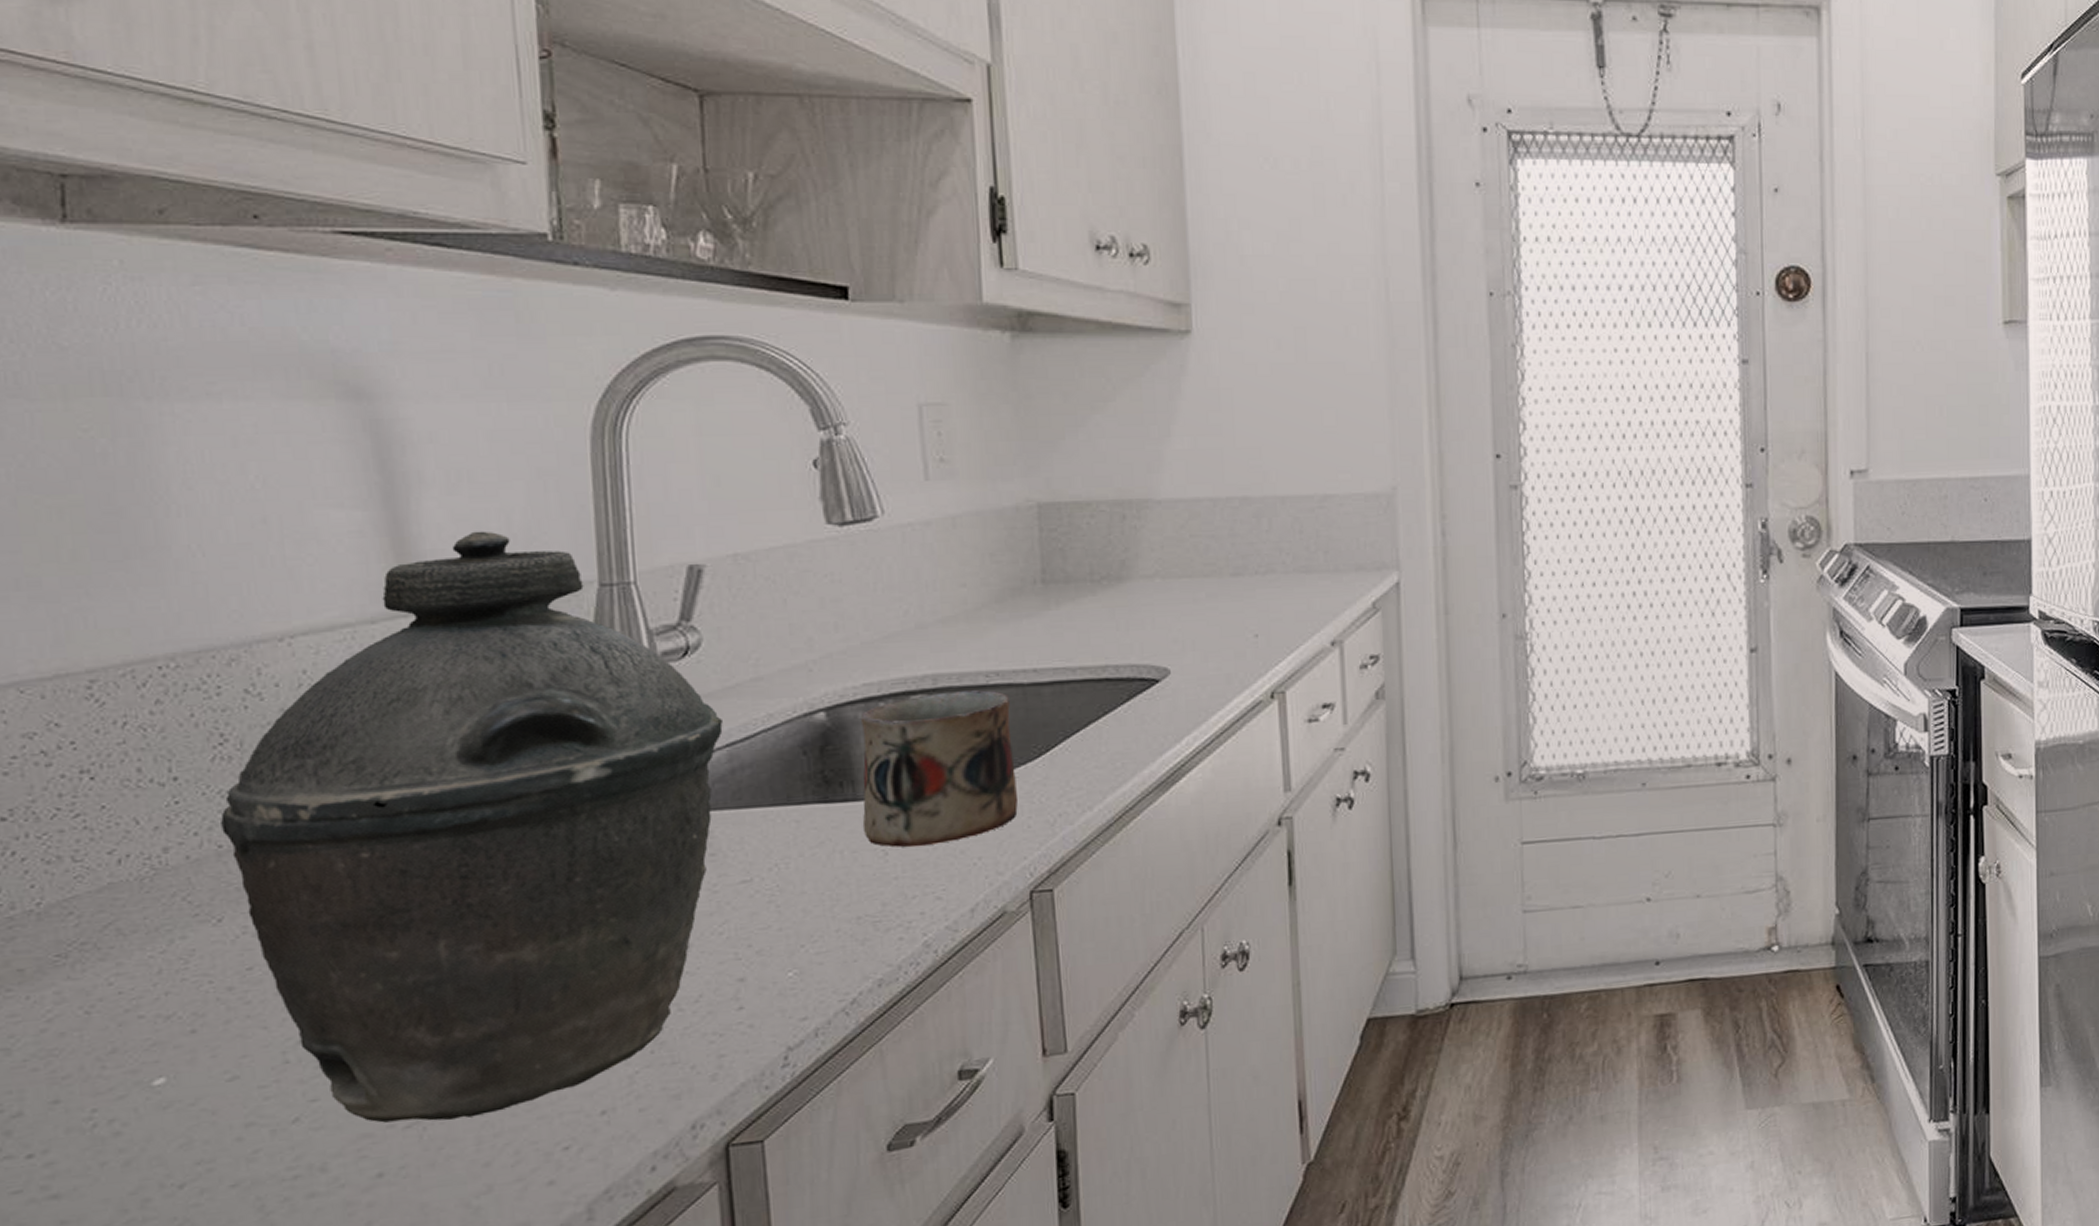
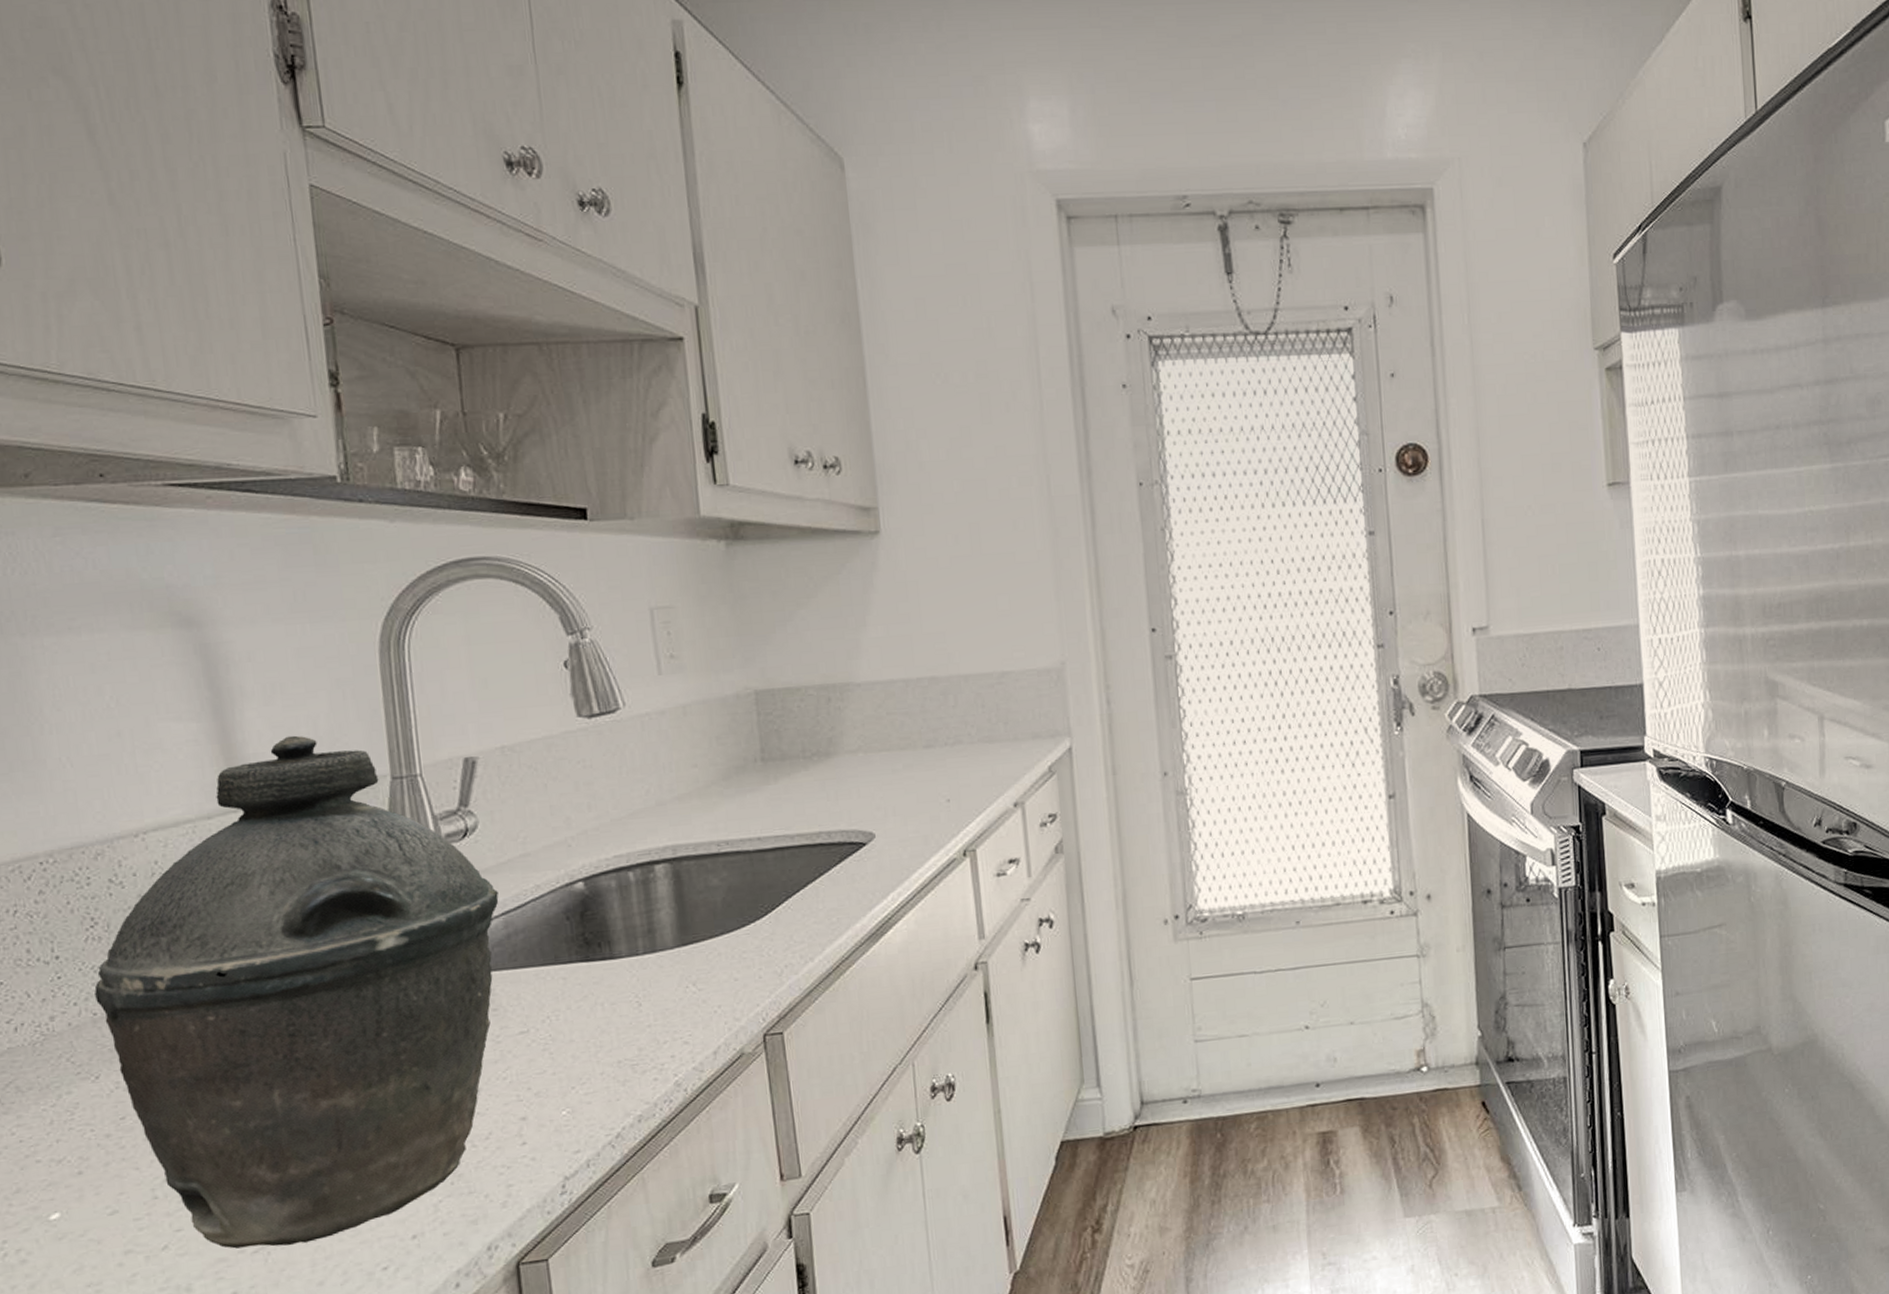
mug: present [860,689,1018,847] -> none [613,857,750,999]

